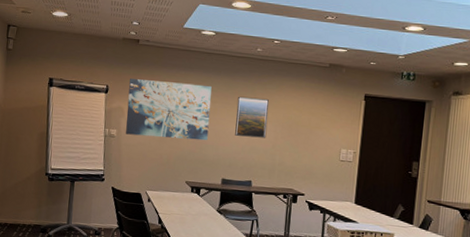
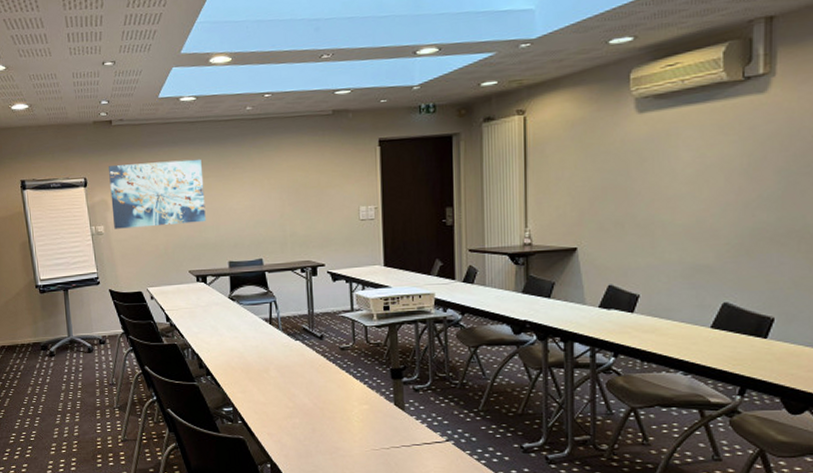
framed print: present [235,96,269,139] -> none [232,163,272,211]

